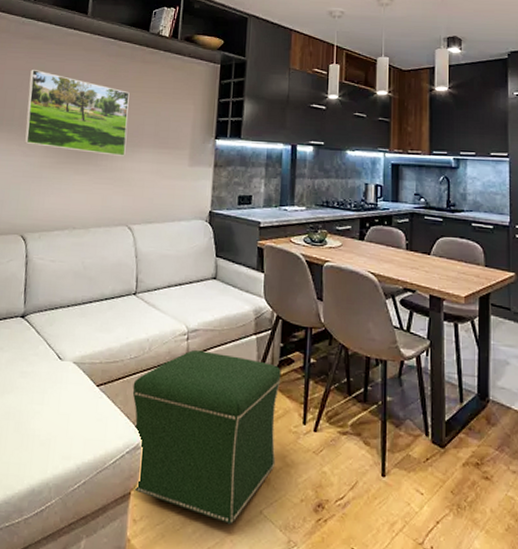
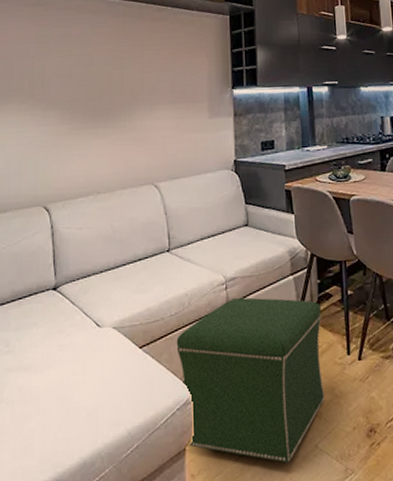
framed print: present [24,69,130,156] -> none [35,36,143,116]

